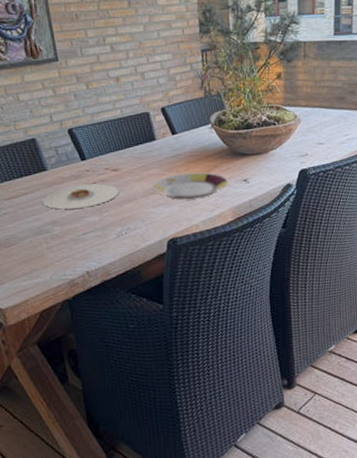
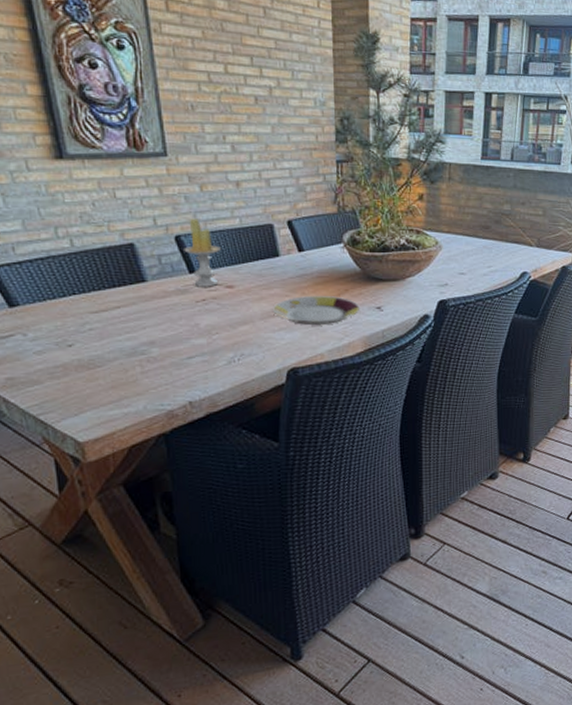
plate: present [42,183,119,210] -> none [138,301,233,328]
candle: none [76,113,106,172] -> present [184,218,221,287]

